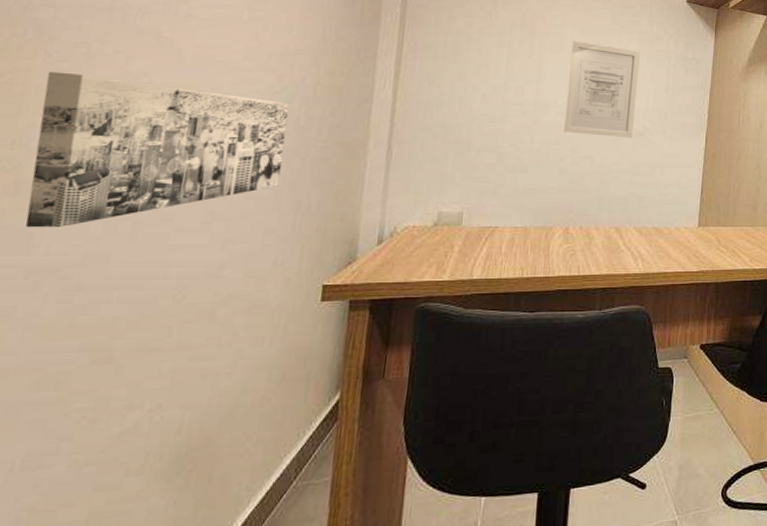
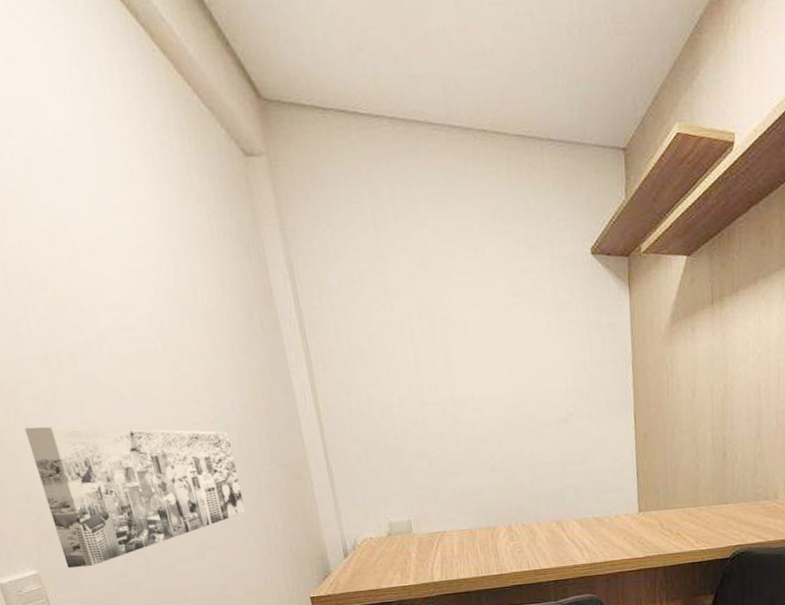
wall art: present [564,41,640,138] -> none [475,323,557,429]

